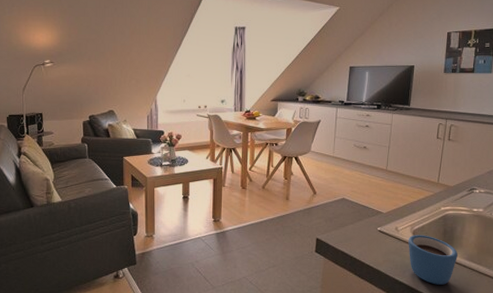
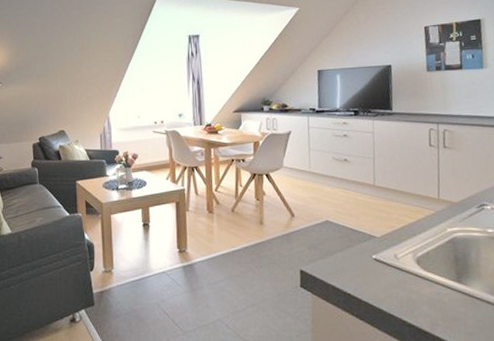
mug: present [408,235,457,285] -> none [411,263,477,327]

